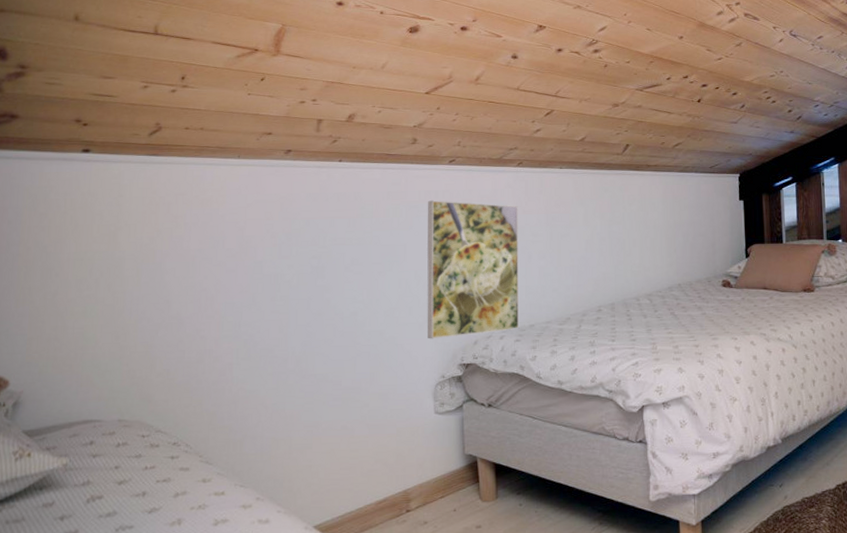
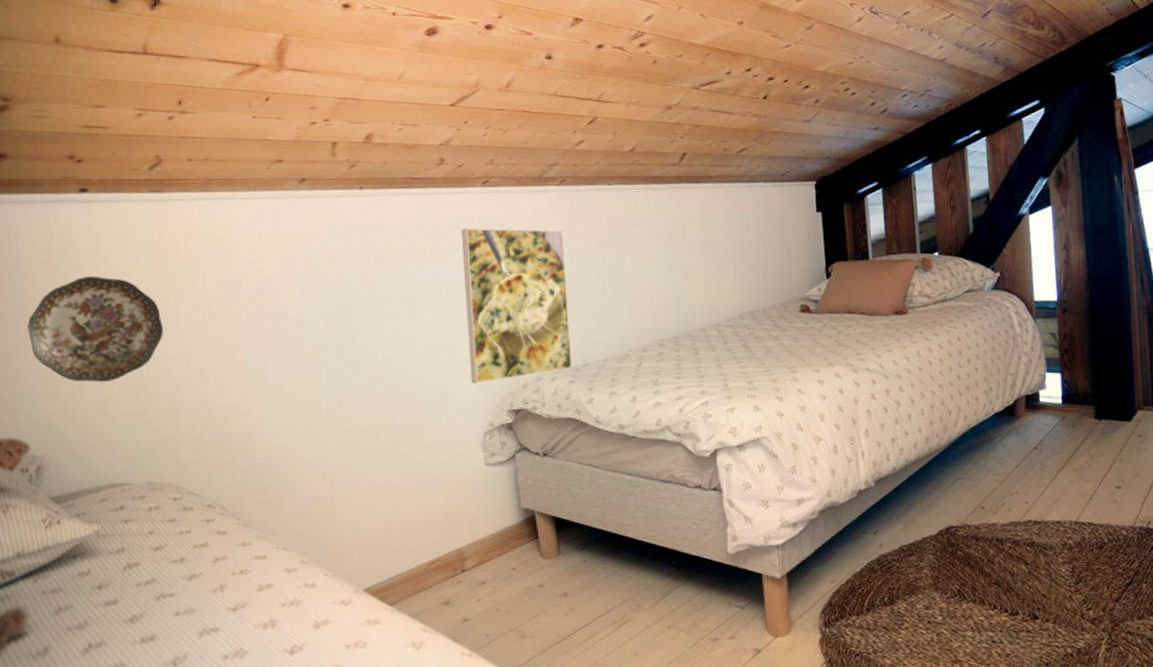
decorative plate: none [20,228,148,325] -> present [28,276,163,382]

